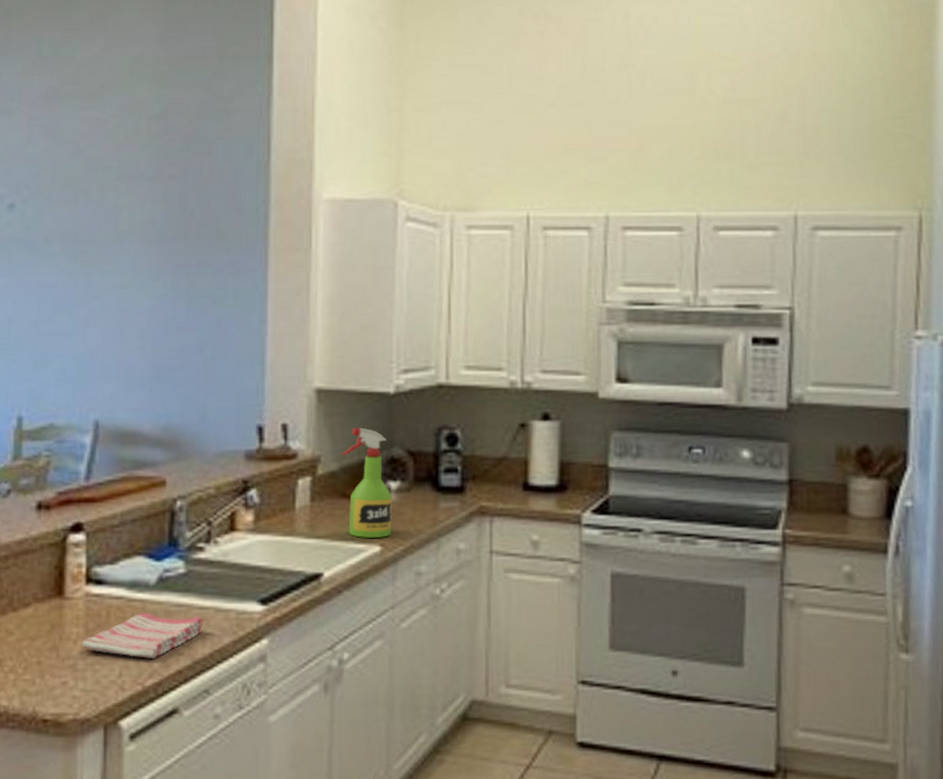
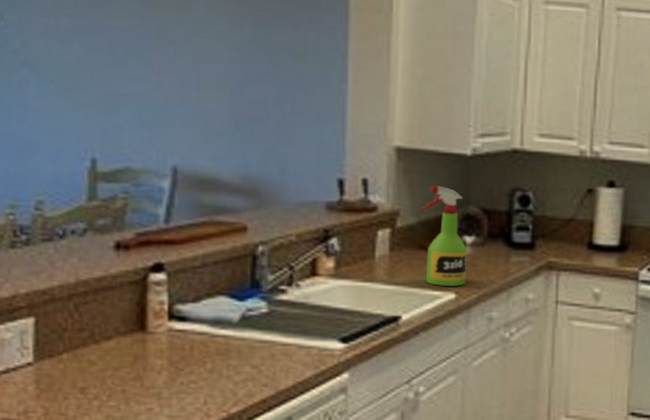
dish towel: present [82,612,203,658] -> none [166,347,286,389]

